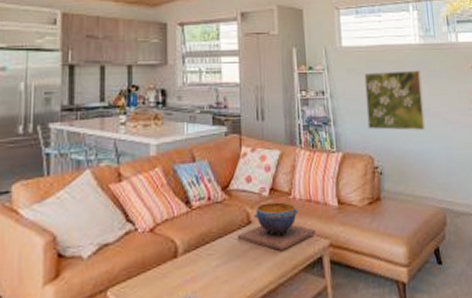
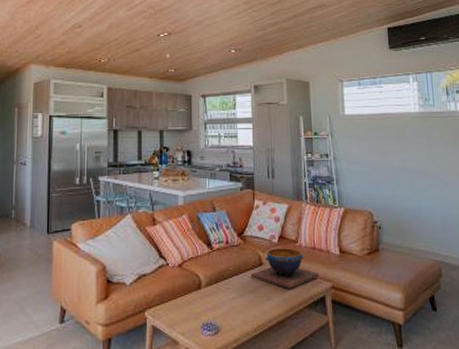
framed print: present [364,70,426,131] -> none [365,136,423,190]

